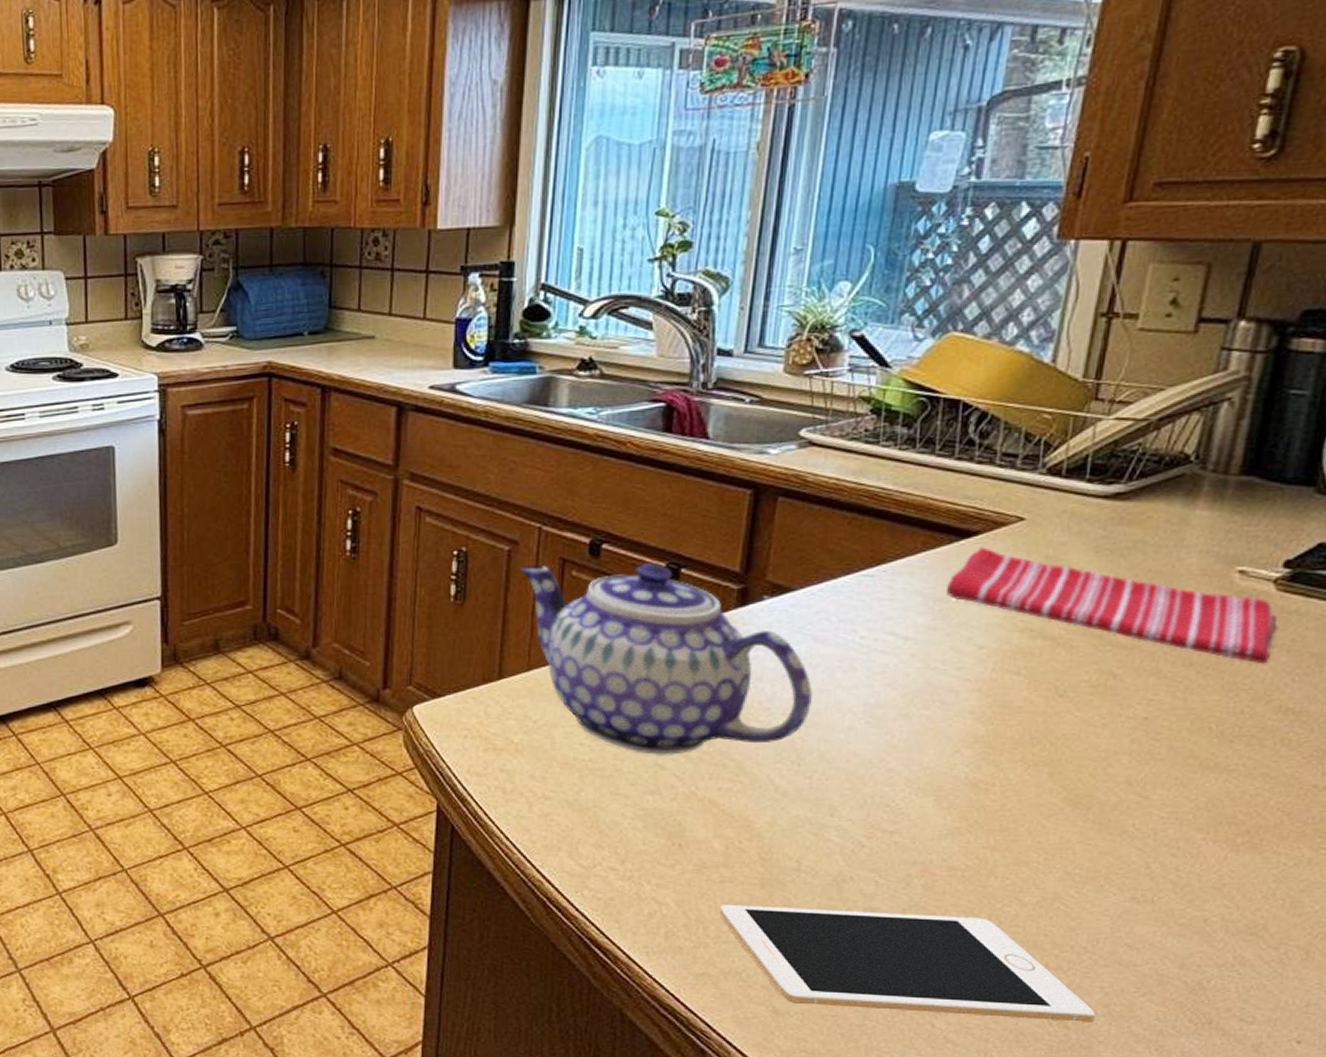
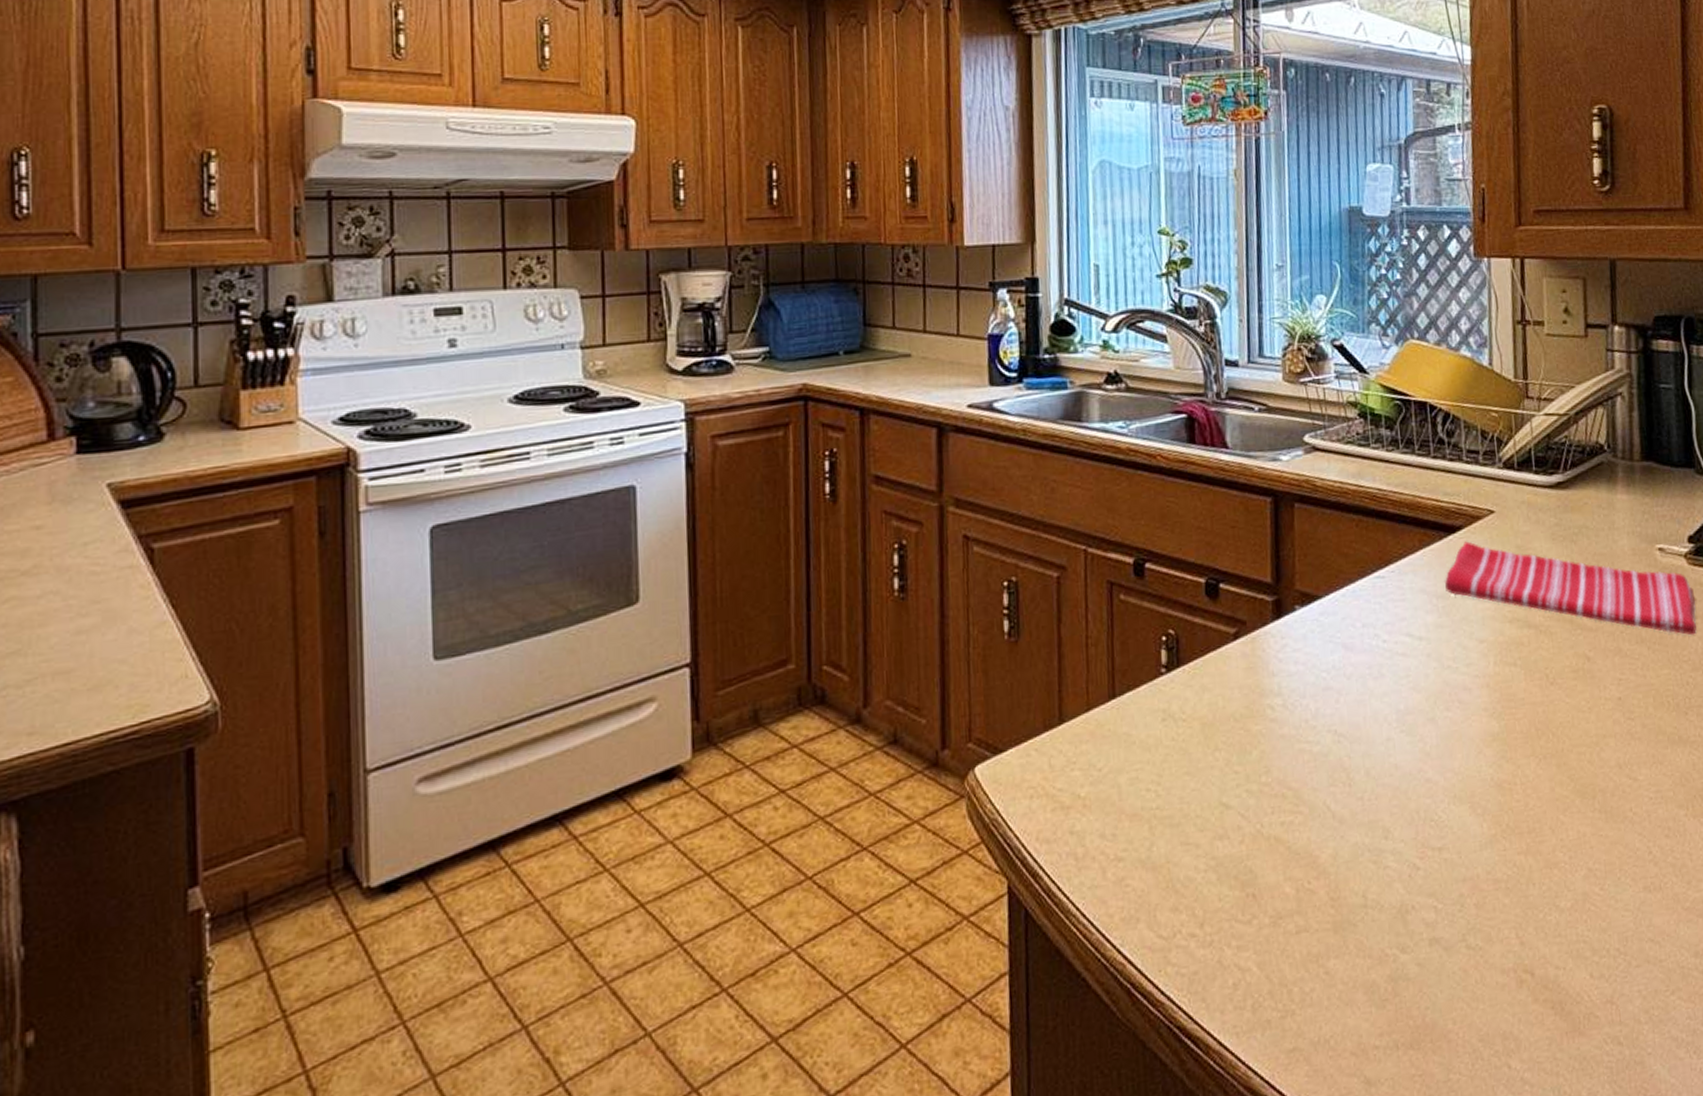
teapot: present [520,563,814,756] -> none [1070,579,1352,794]
cell phone: present [719,905,1096,1022] -> none [1299,932,1641,1069]

